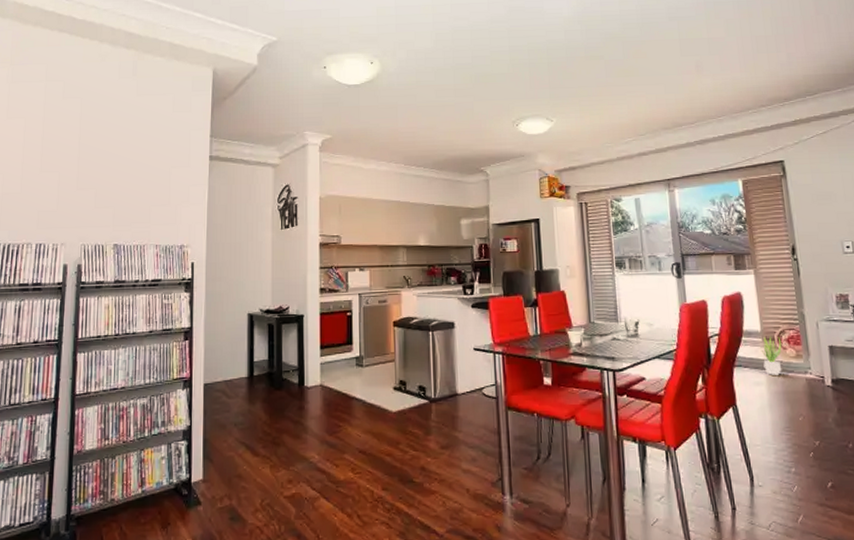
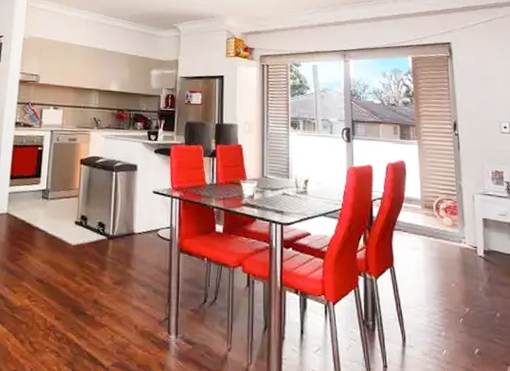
potted plant: present [761,336,782,375] -> none [419,204,440,242]

